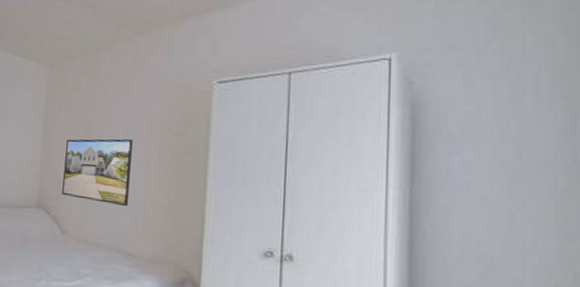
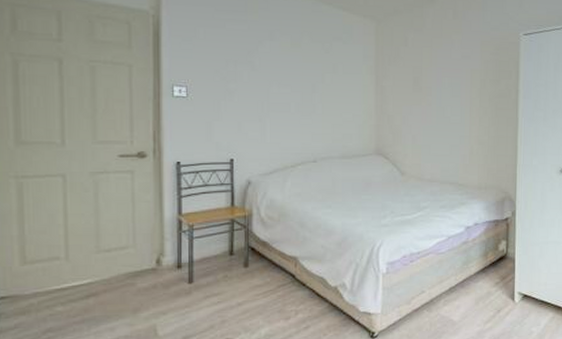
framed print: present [62,138,133,207] -> none [398,87,458,146]

